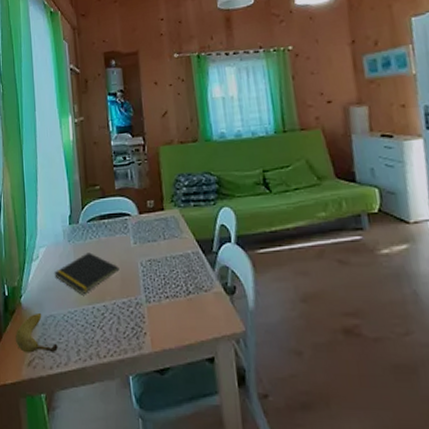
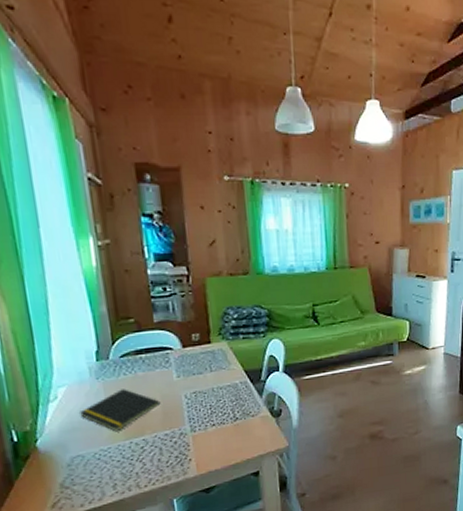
fruit: present [16,312,58,354] -> none [32,454,90,496]

